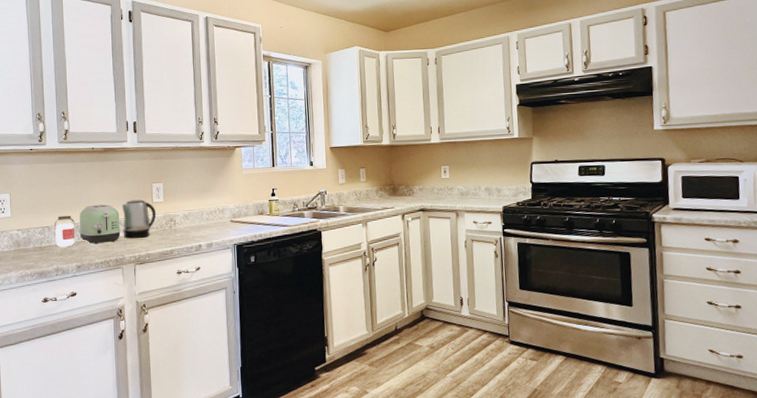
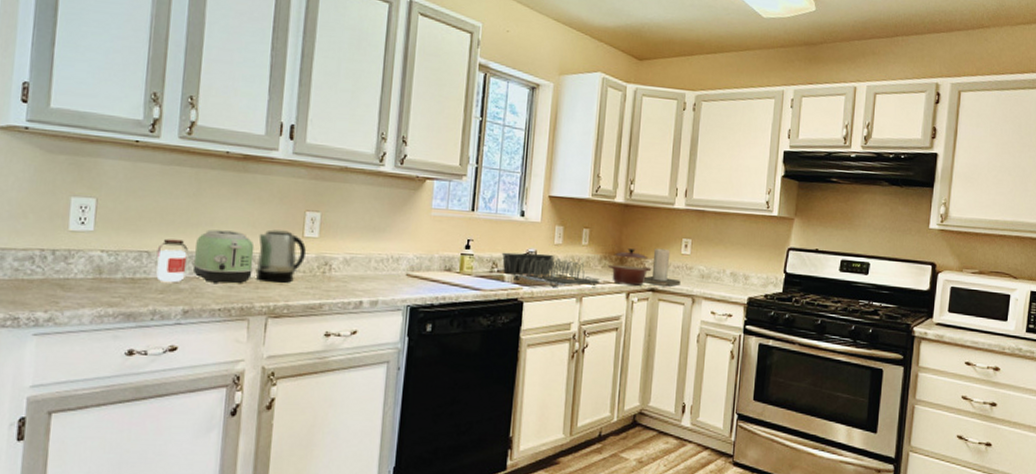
dish rack: none [299,192,379,217] -> present [501,252,599,287]
saucepan: none [383,179,420,209] -> present [607,248,652,286]
paper towel roll: none [414,176,445,207] -> present [644,248,681,287]

